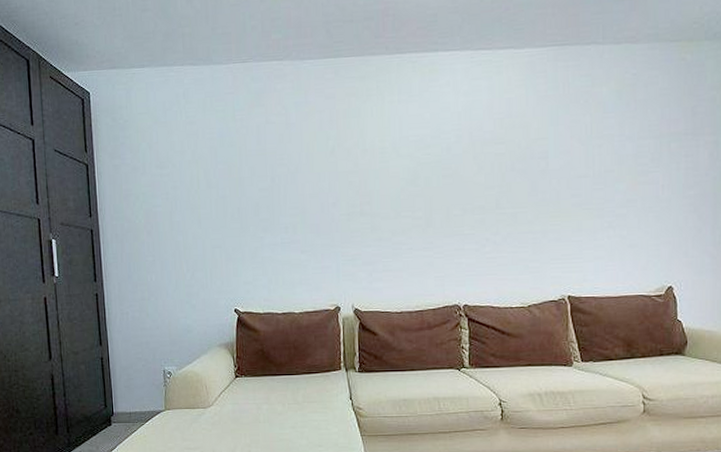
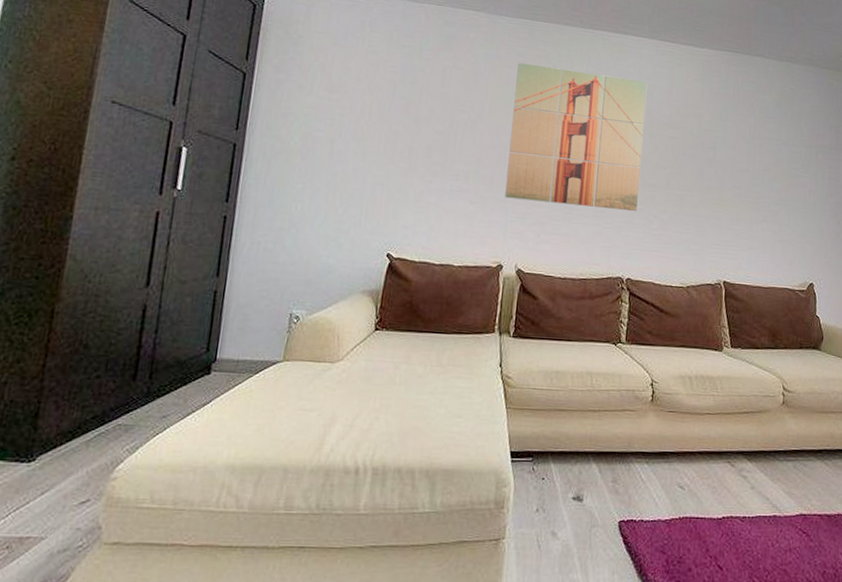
wall art: none [328,99,467,243] -> present [505,62,648,211]

